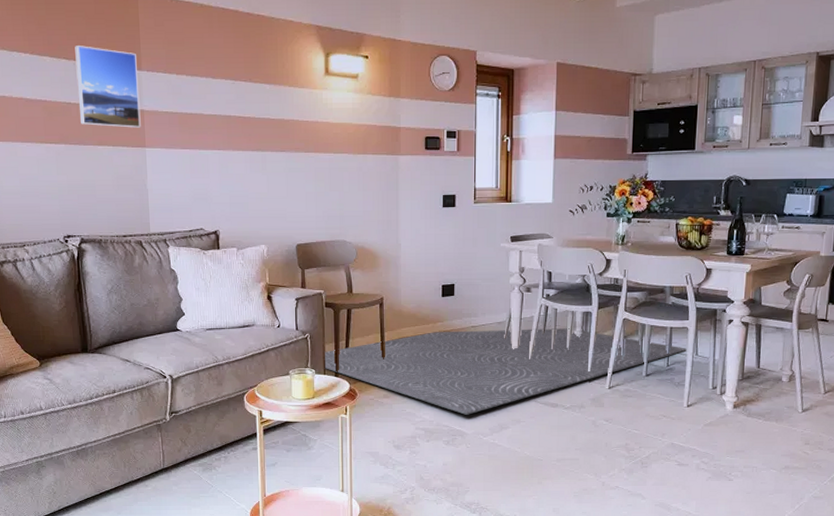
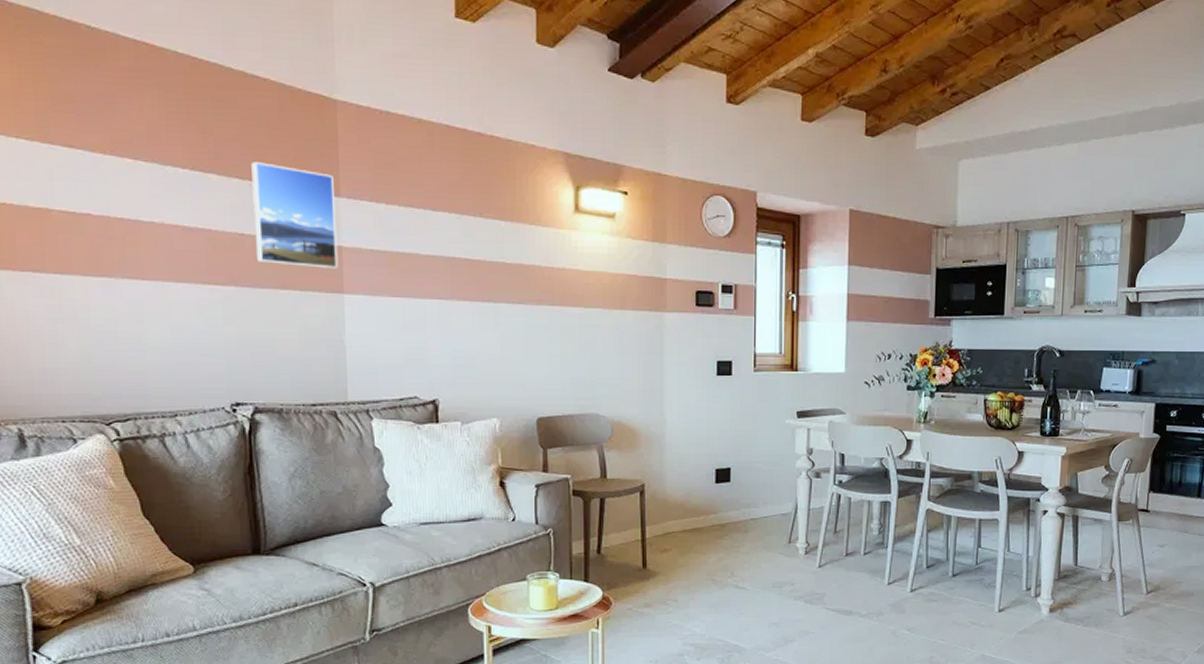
rug: present [324,328,687,415] -> none [571,521,998,626]

